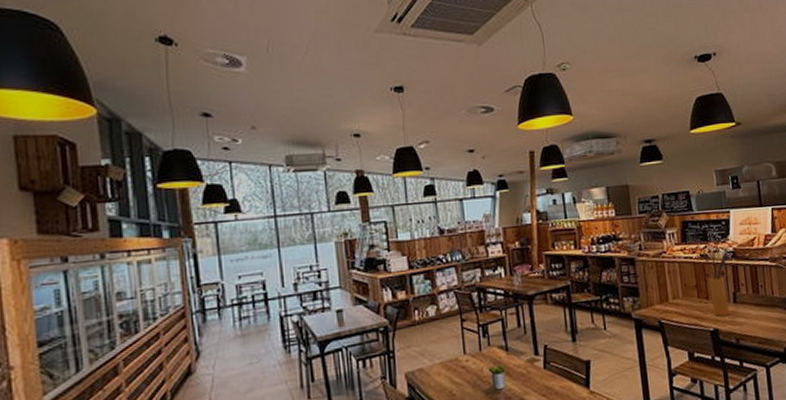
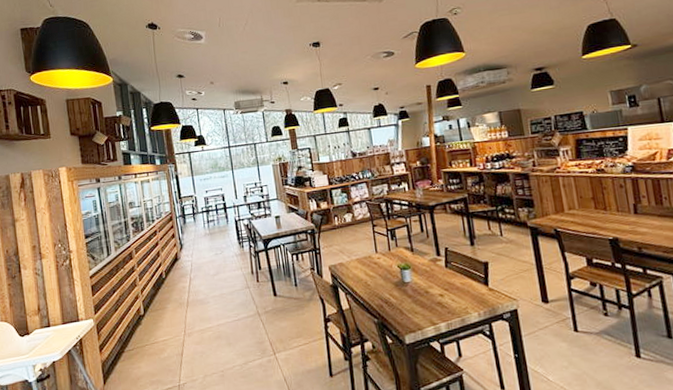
vase: present [702,244,733,317] -> none [599,160,632,227]

